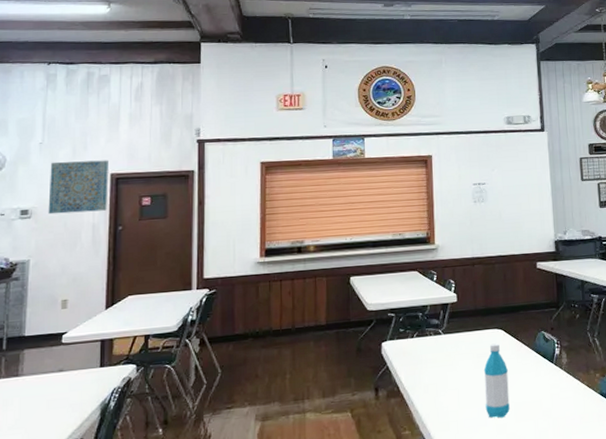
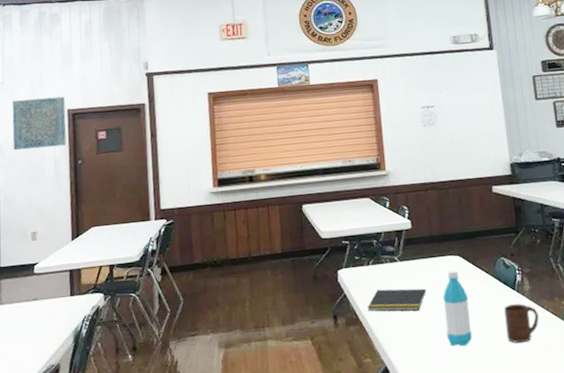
notepad: none [409,361,468,384] -> present [367,288,426,312]
cup: none [542,376,575,415] -> present [504,303,539,344]

